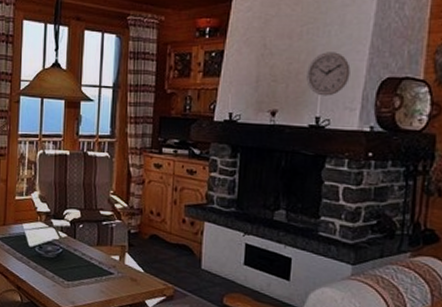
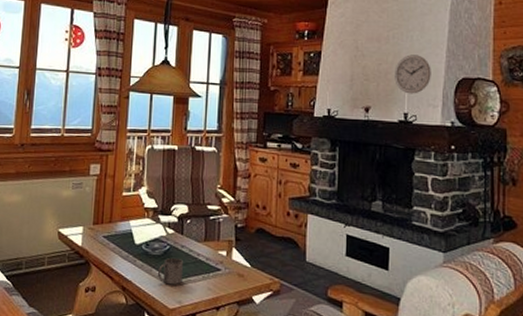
mug: none [52,260,76,287] -> present [158,257,183,285]

